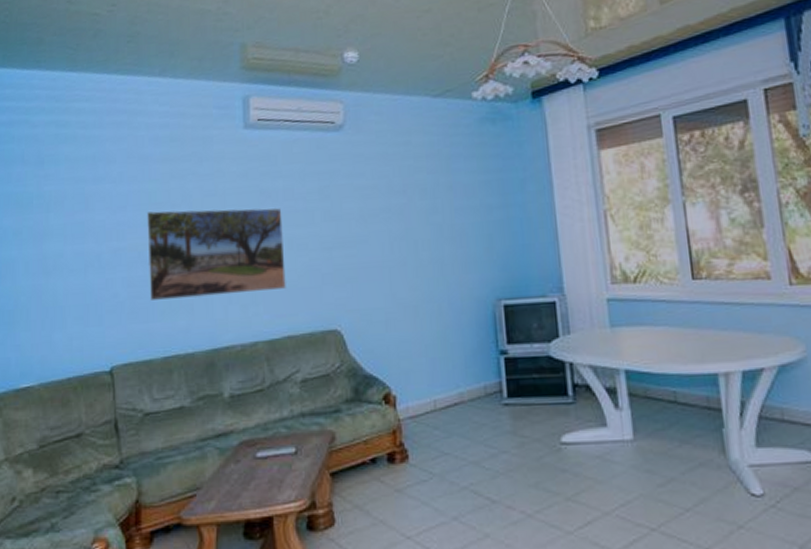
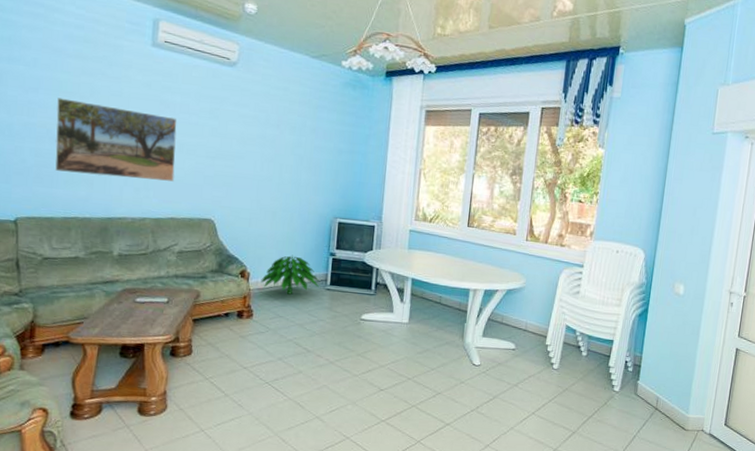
indoor plant: none [412,361,493,420] -> present [261,255,319,295]

